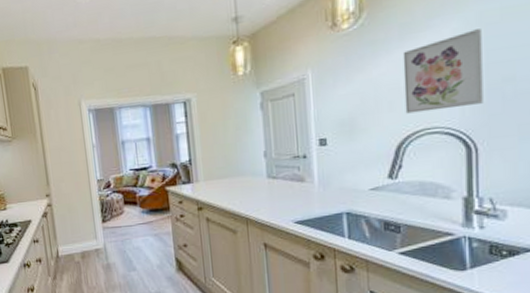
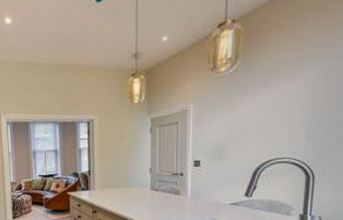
wall art: present [402,29,483,114] -> none [263,81,327,145]

